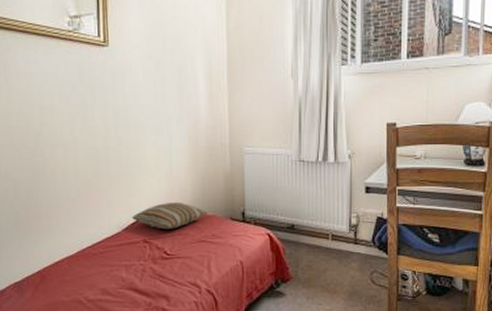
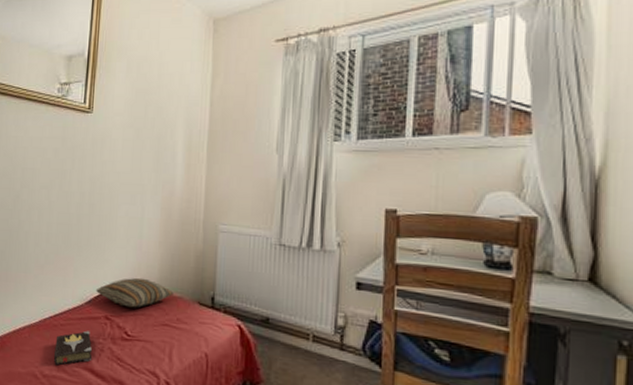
hardback book: none [97,255,134,290] -> present [54,330,92,366]

